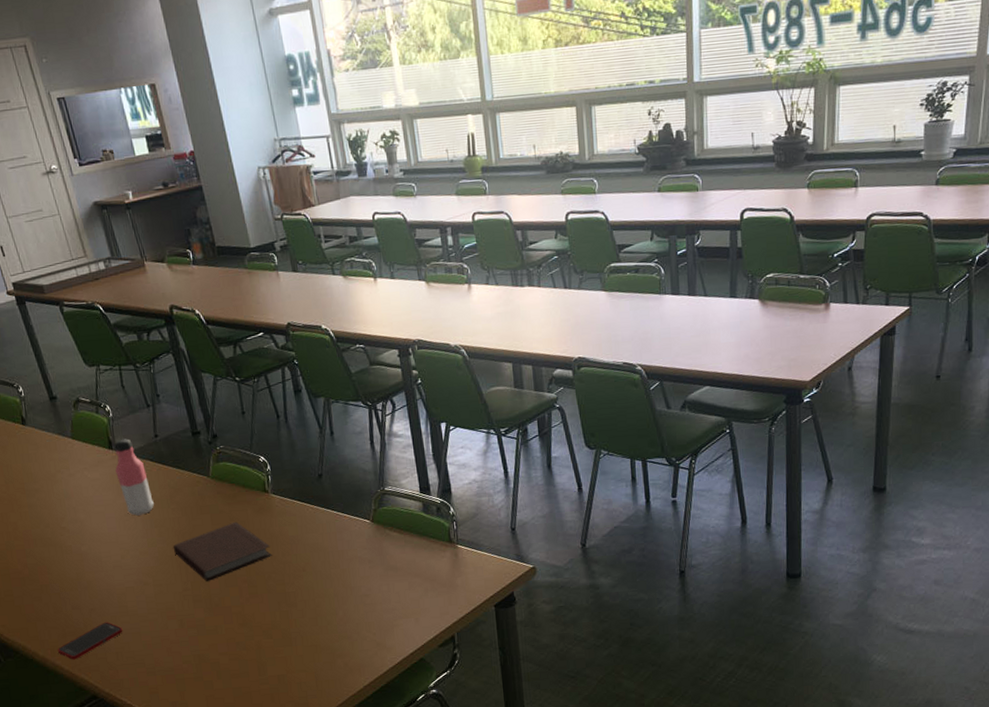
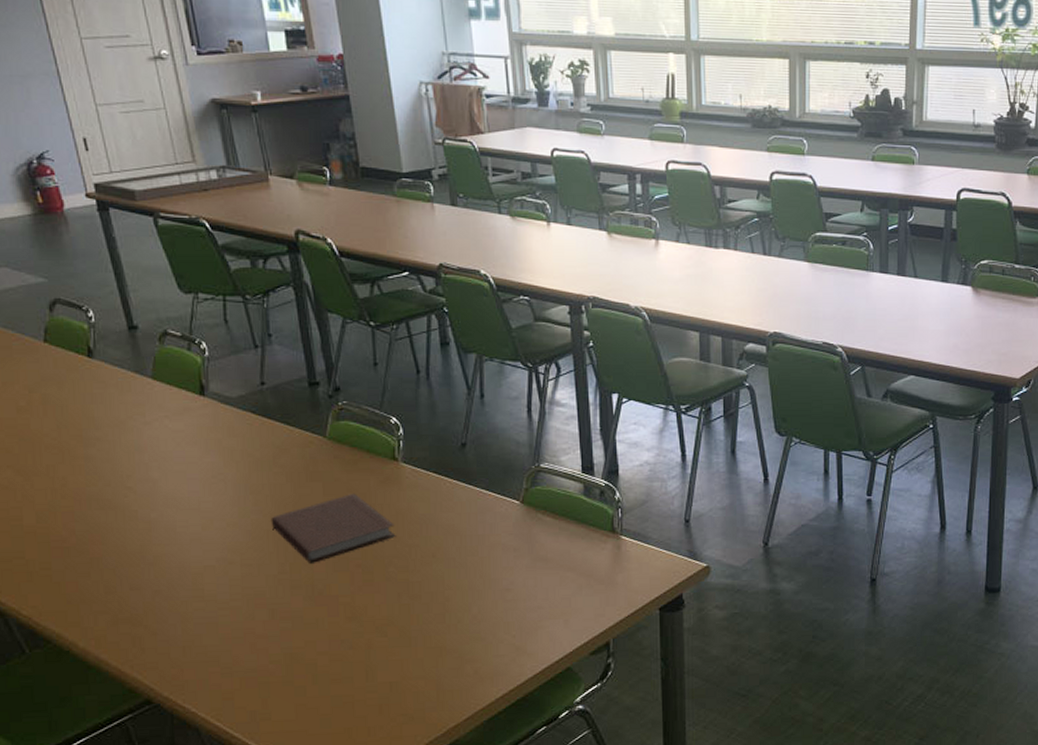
cell phone: present [57,622,123,660] -> none [104,608,195,654]
water bottle: present [113,438,155,516] -> none [206,384,253,478]

